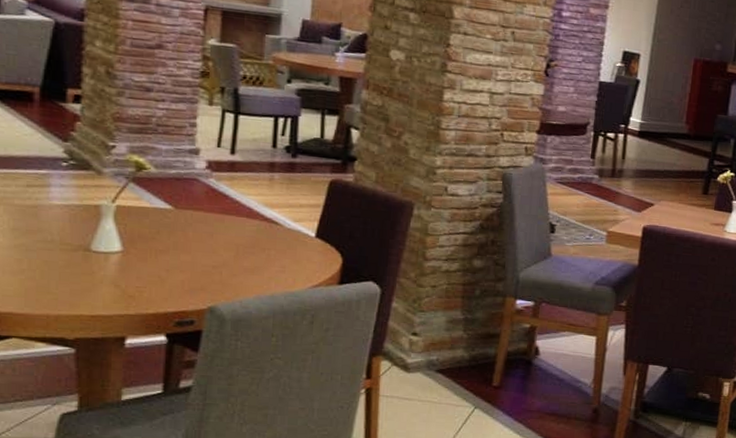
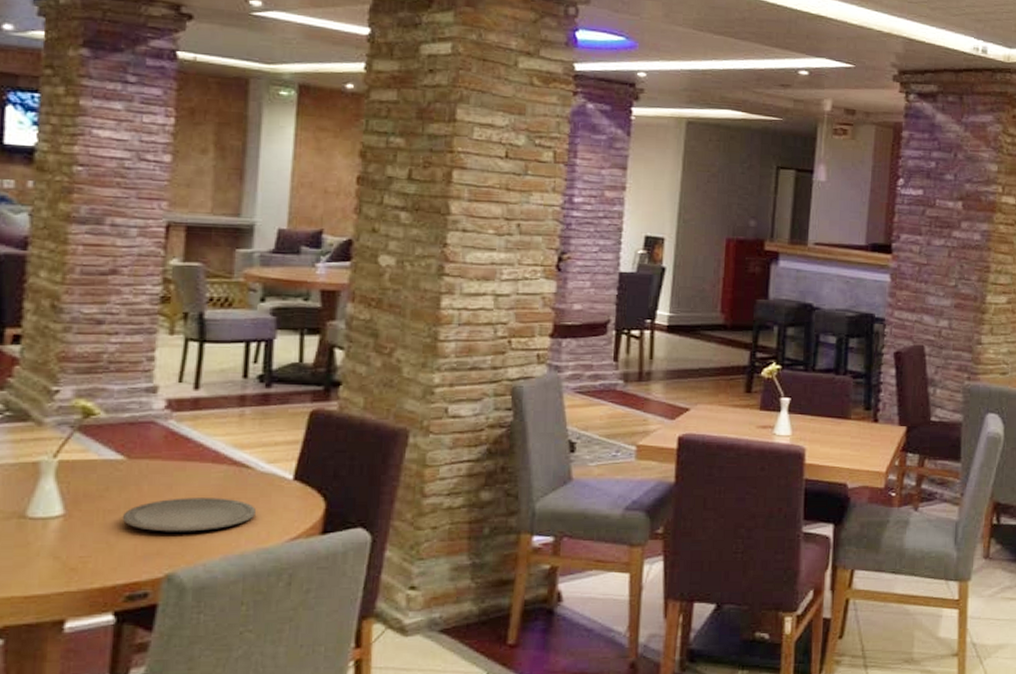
plate: none [171,244,284,274] -> present [122,498,256,532]

